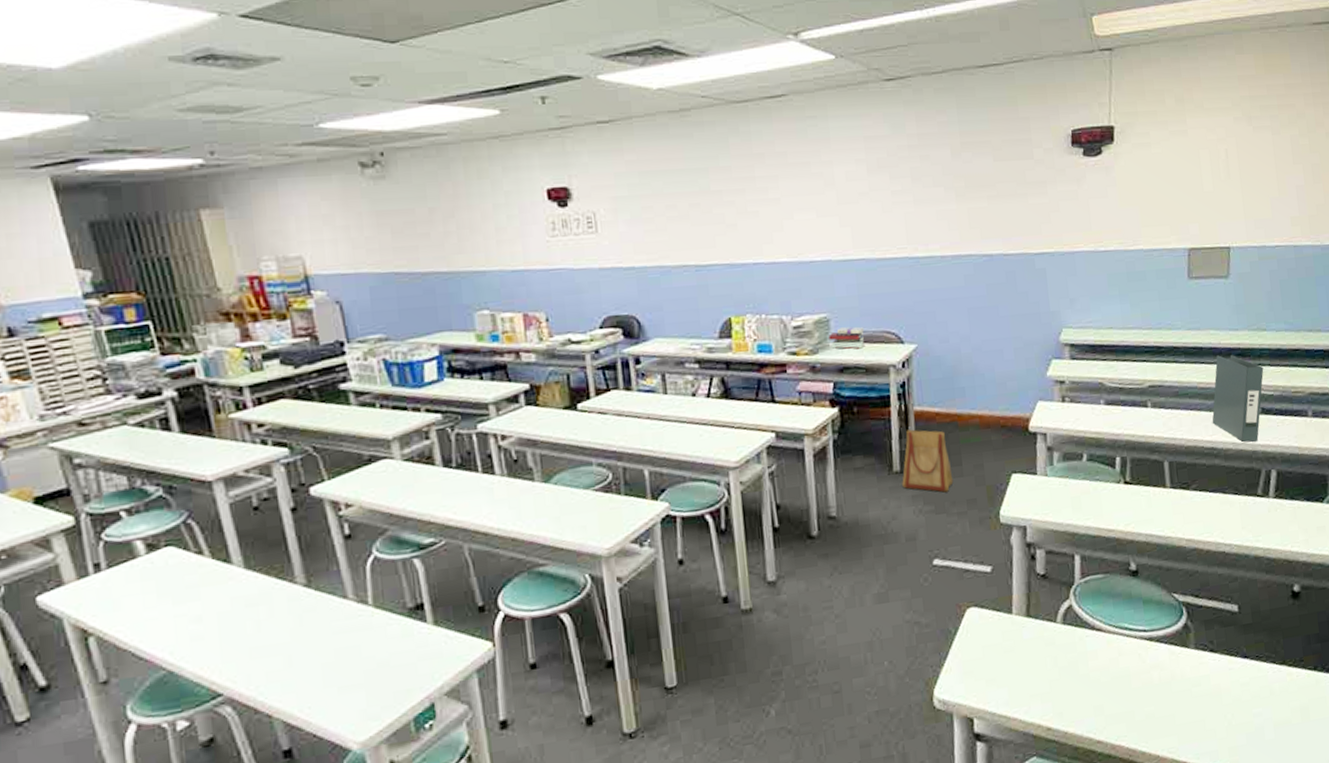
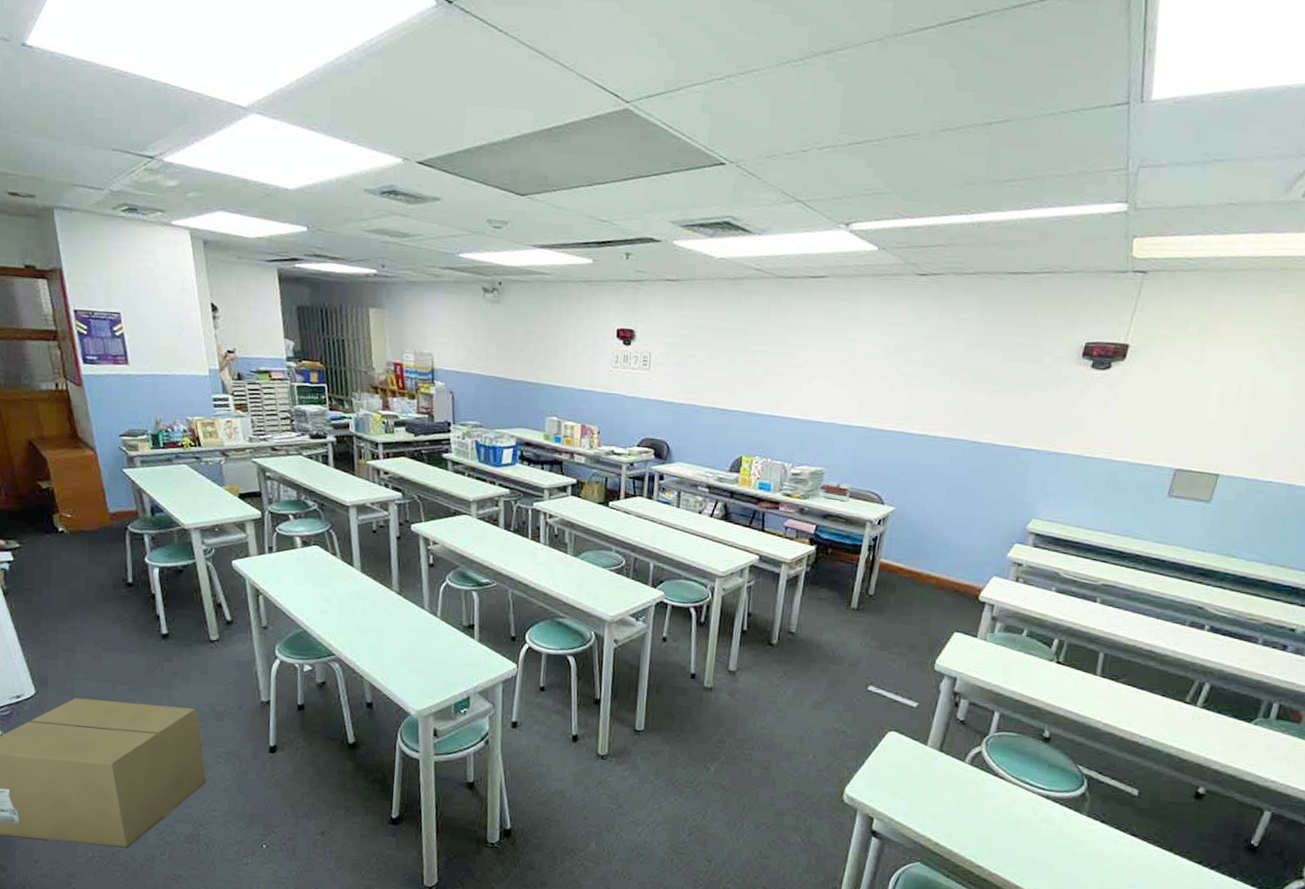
shopping bag: present [902,429,954,493] -> none [856,576,902,634]
binder: present [1212,355,1264,442] -> none [1156,570,1224,654]

